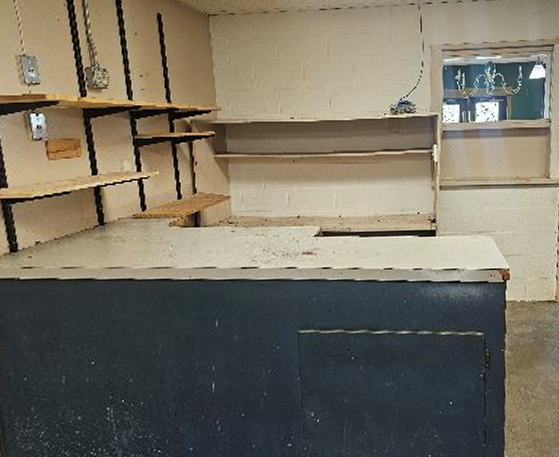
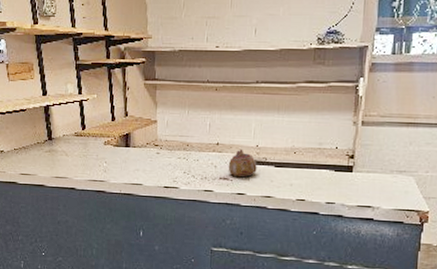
teapot: none [311,220,341,251] -> present [228,149,257,178]

